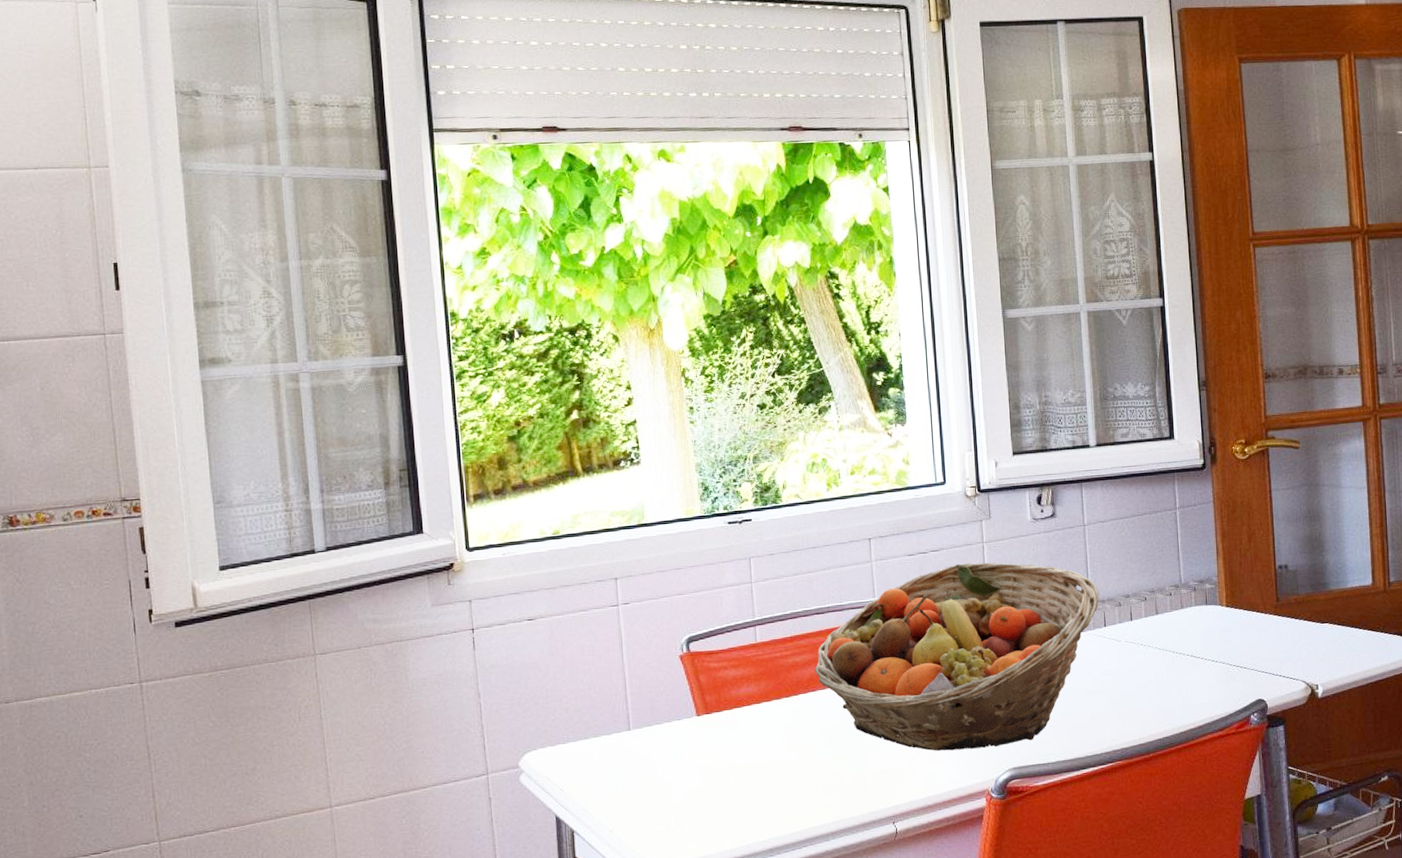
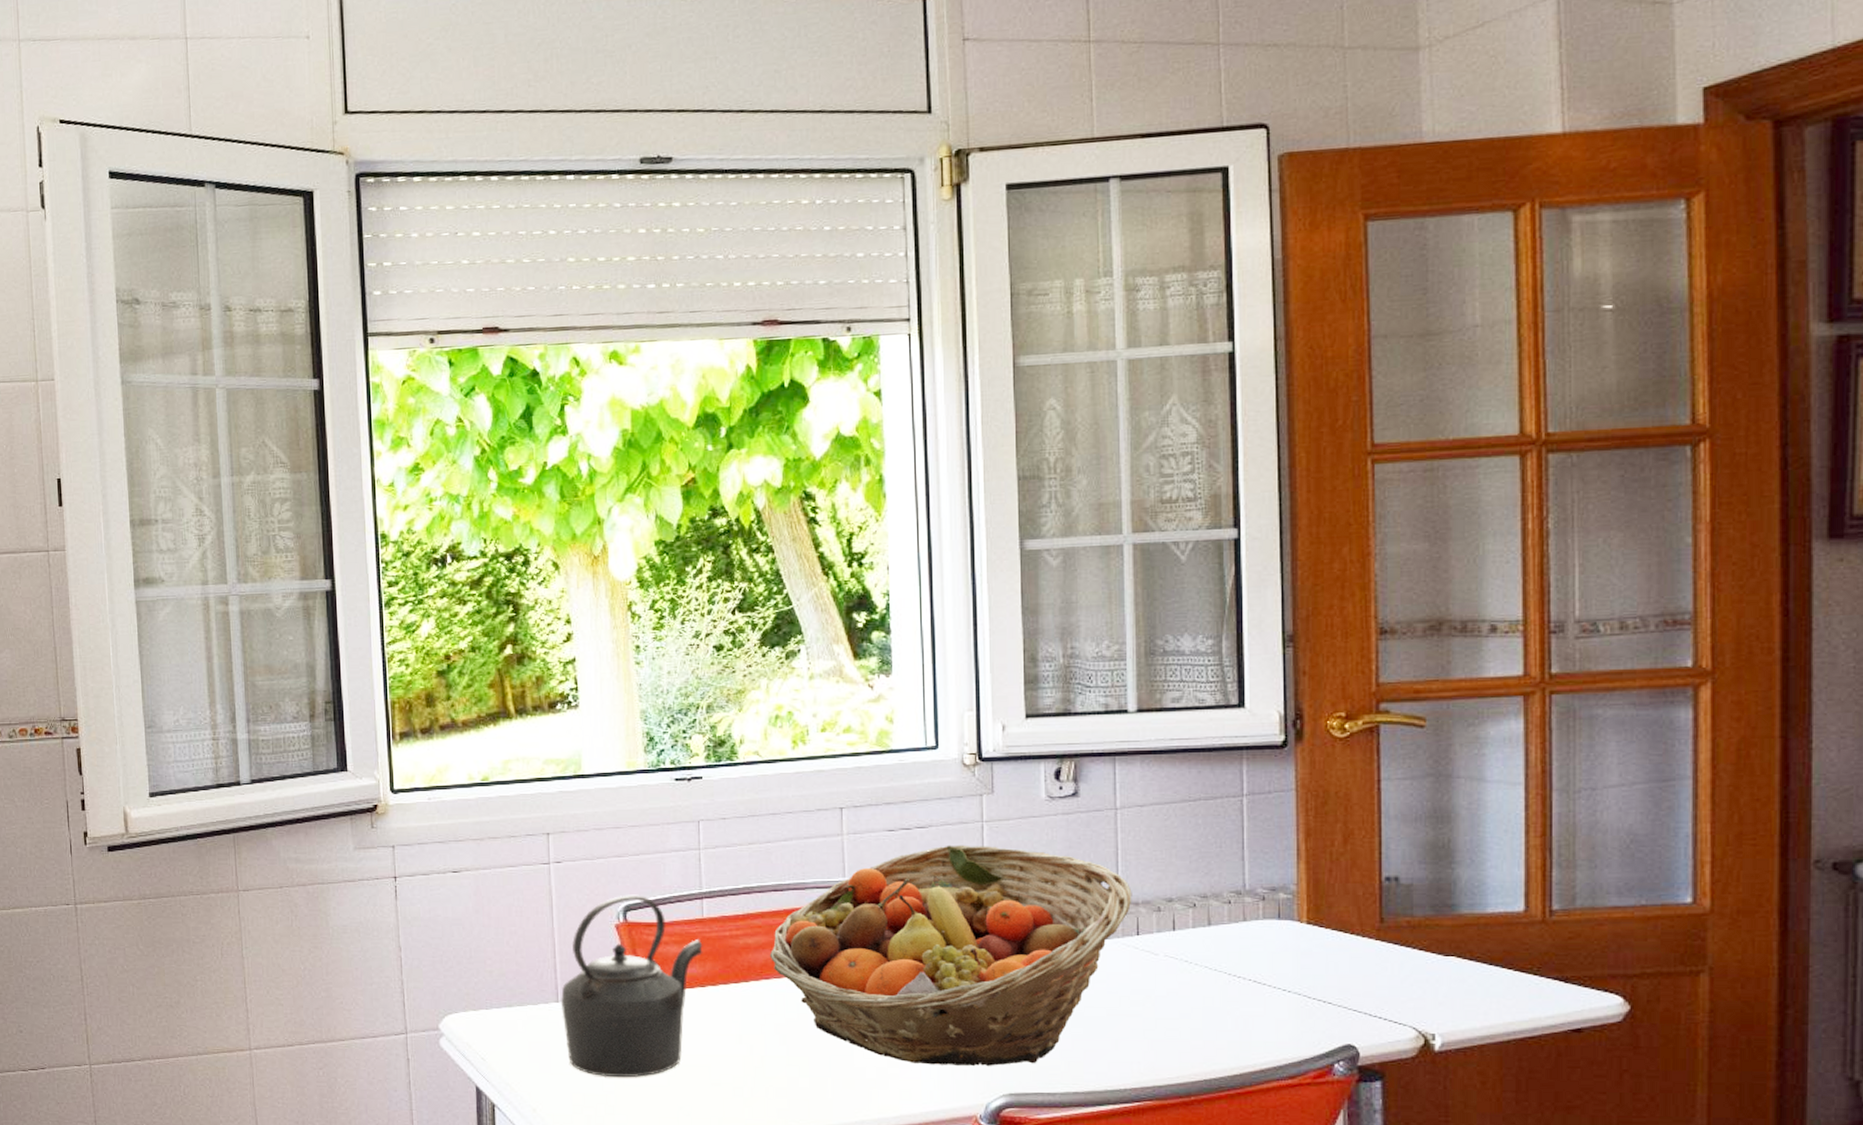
kettle: none [632,627,758,793] -> present [560,894,703,1078]

